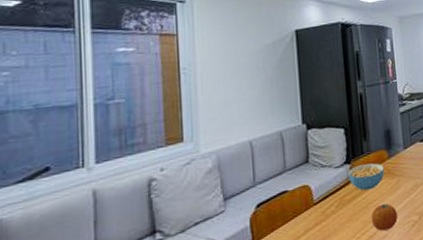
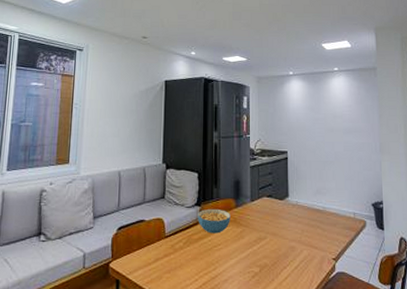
fruit: present [371,203,398,231] -> none [214,249,240,275]

